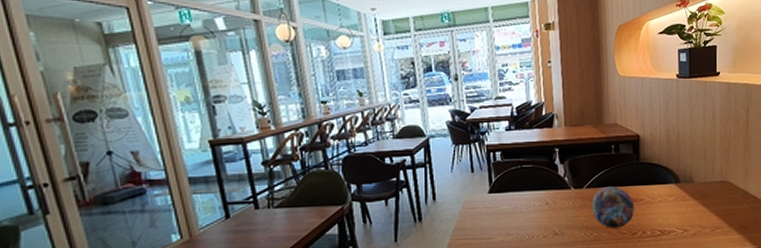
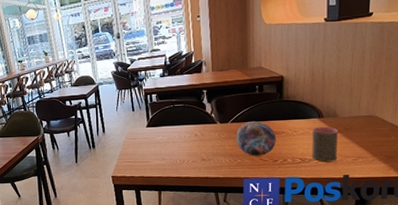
cup: none [670,193,695,234] -> present [312,126,338,162]

